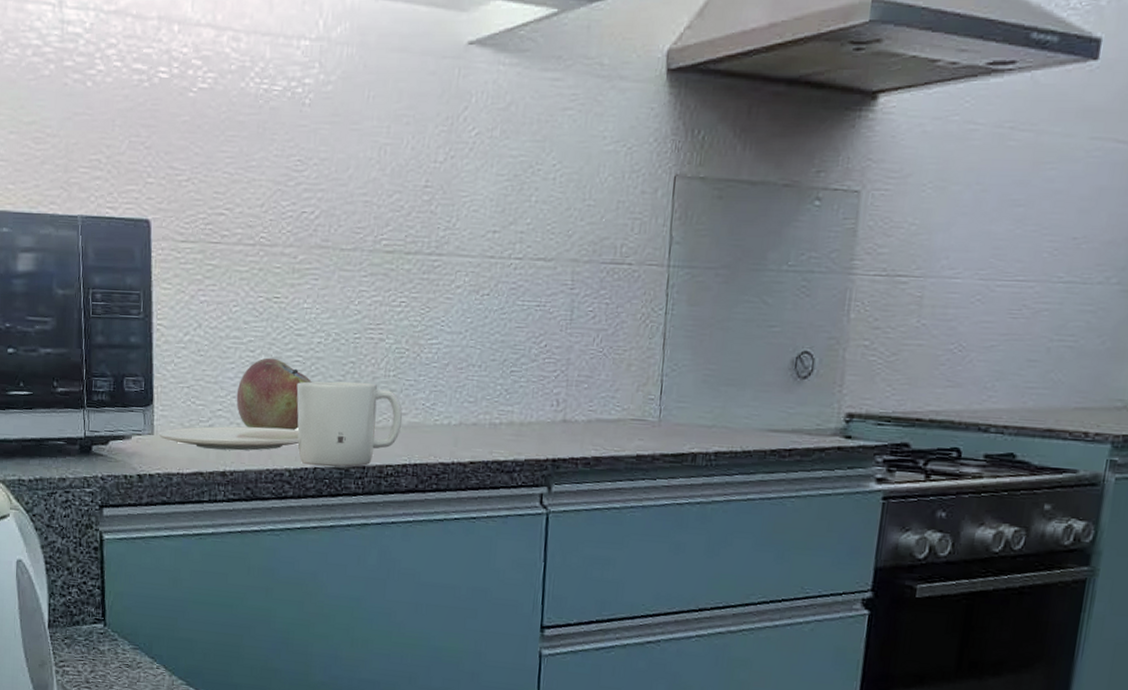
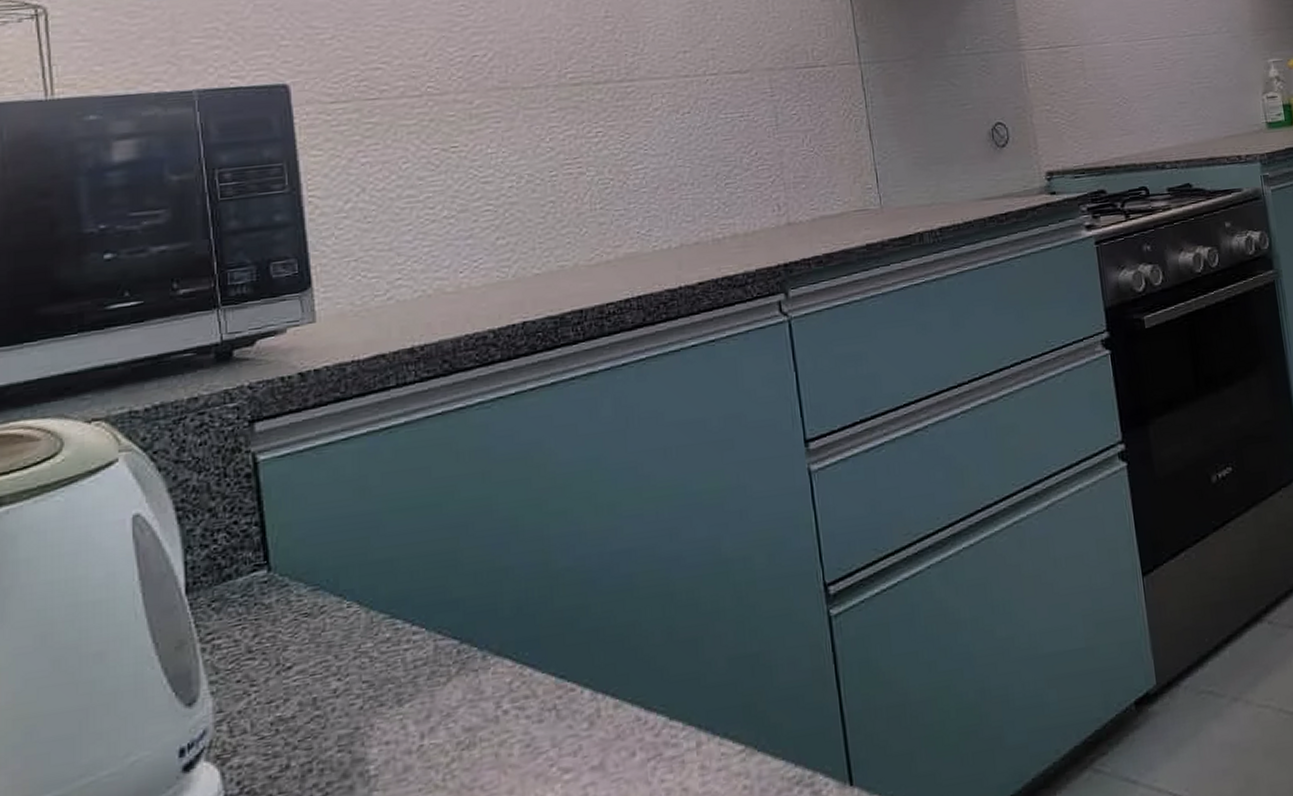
plate: present [159,426,299,451] -> none [323,284,501,327]
fruit: present [236,357,312,430] -> none [418,211,508,293]
mug: present [296,381,402,468] -> none [490,219,617,321]

